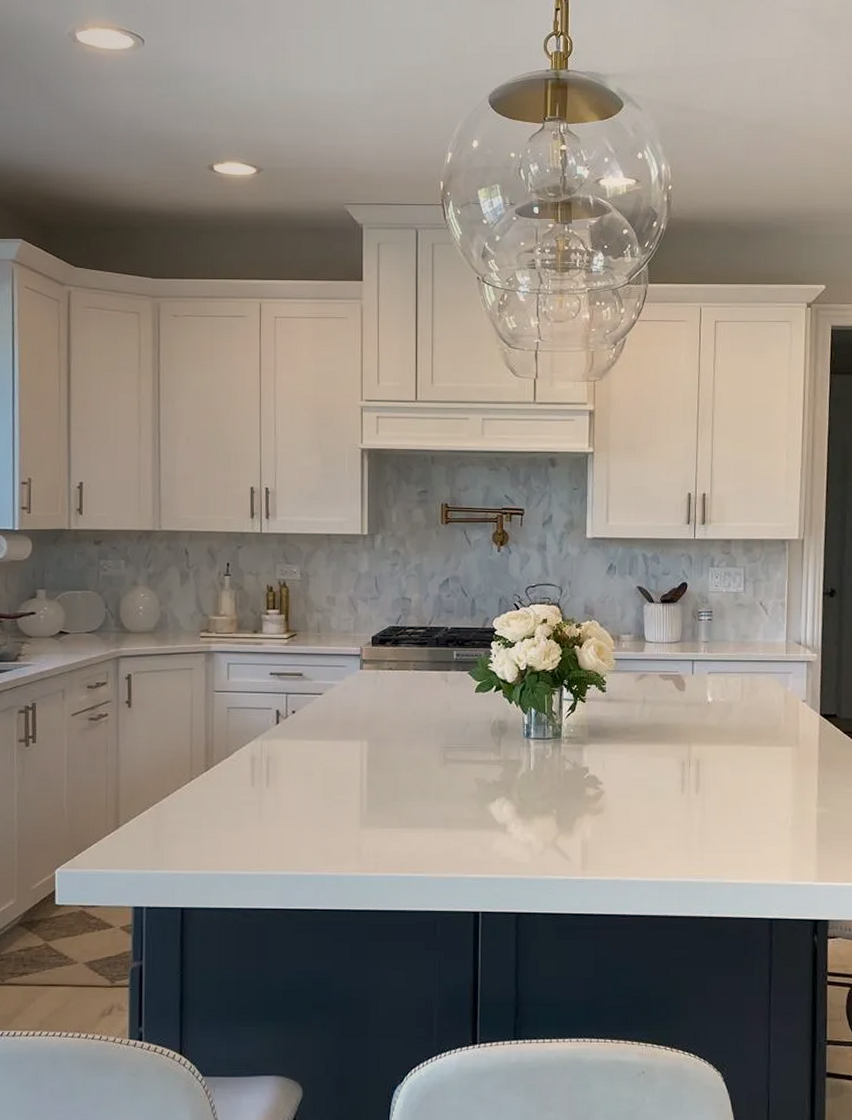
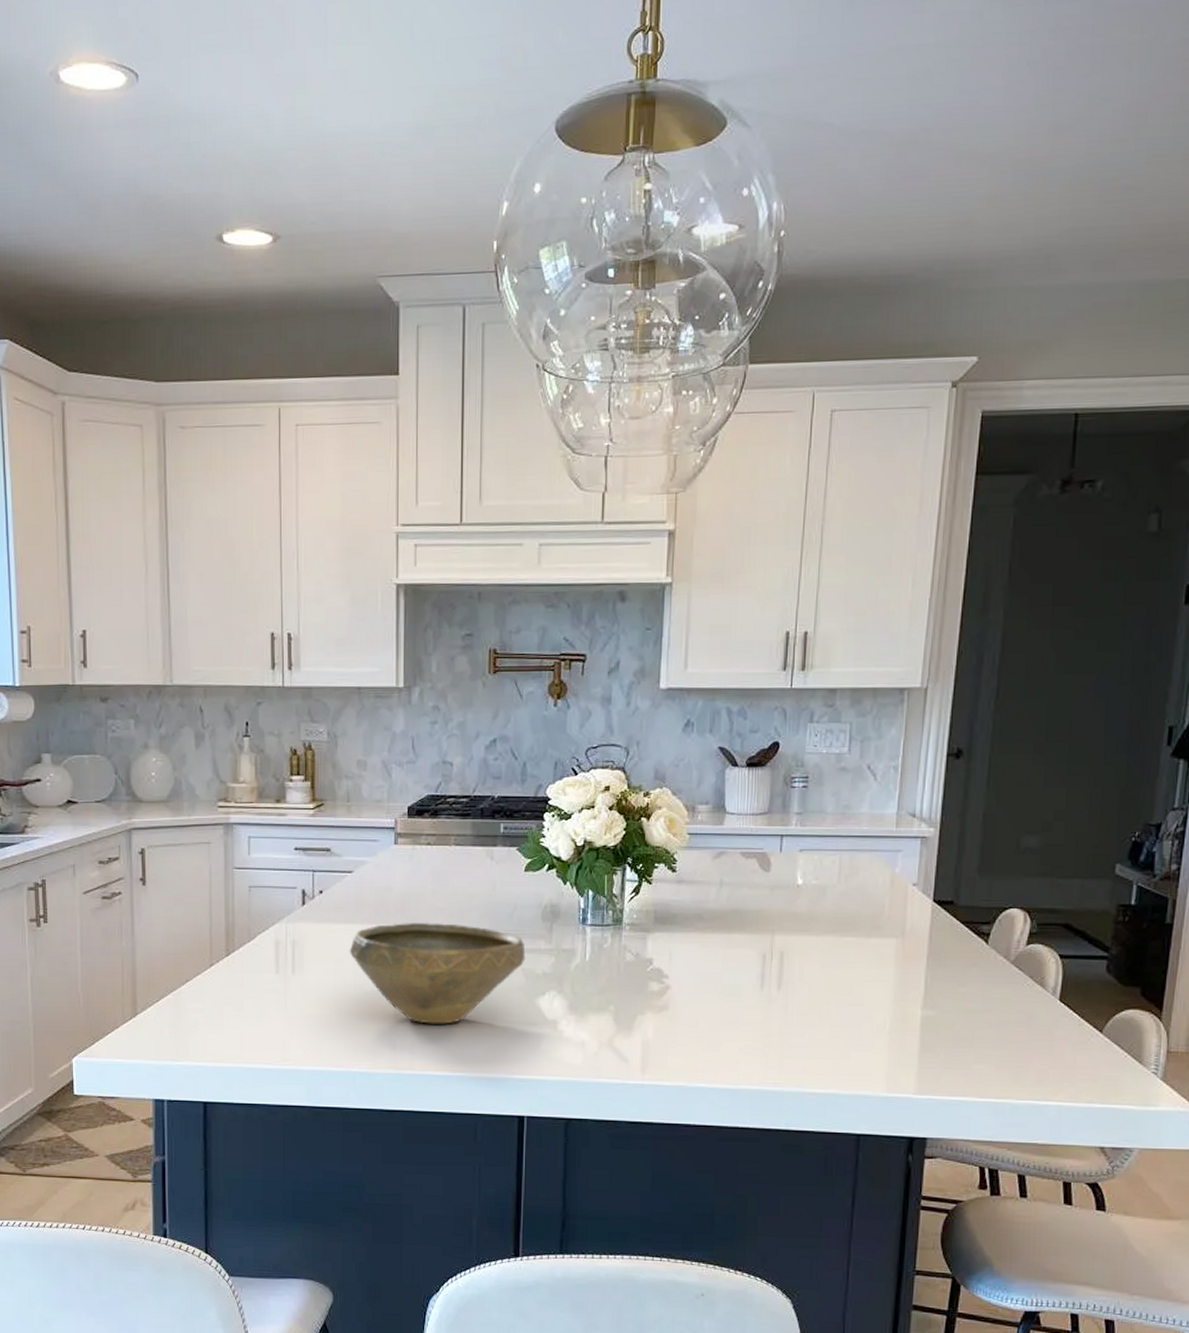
bowl: none [319,738,478,830] -> present [349,922,526,1024]

